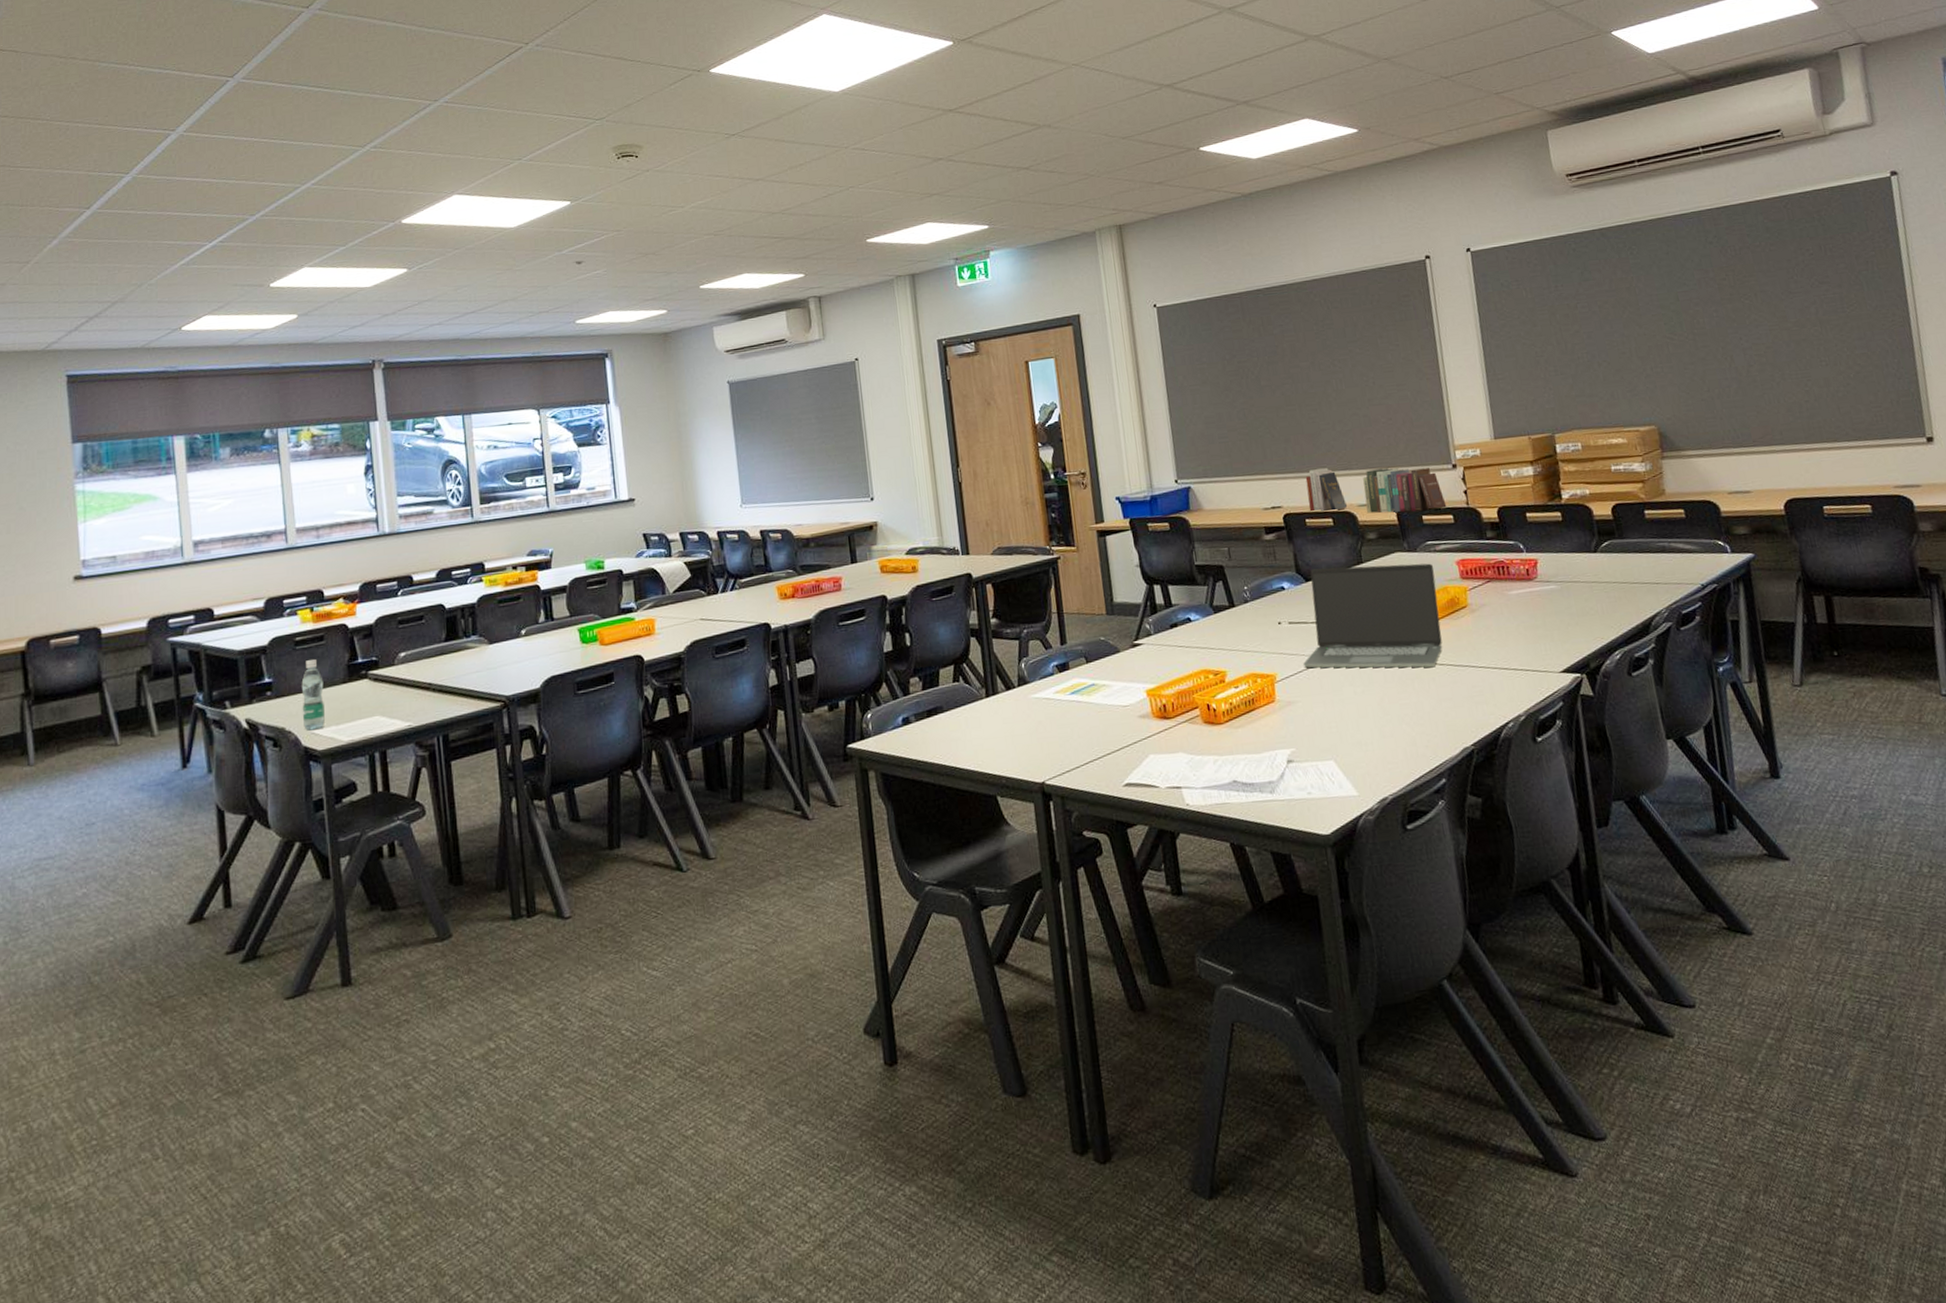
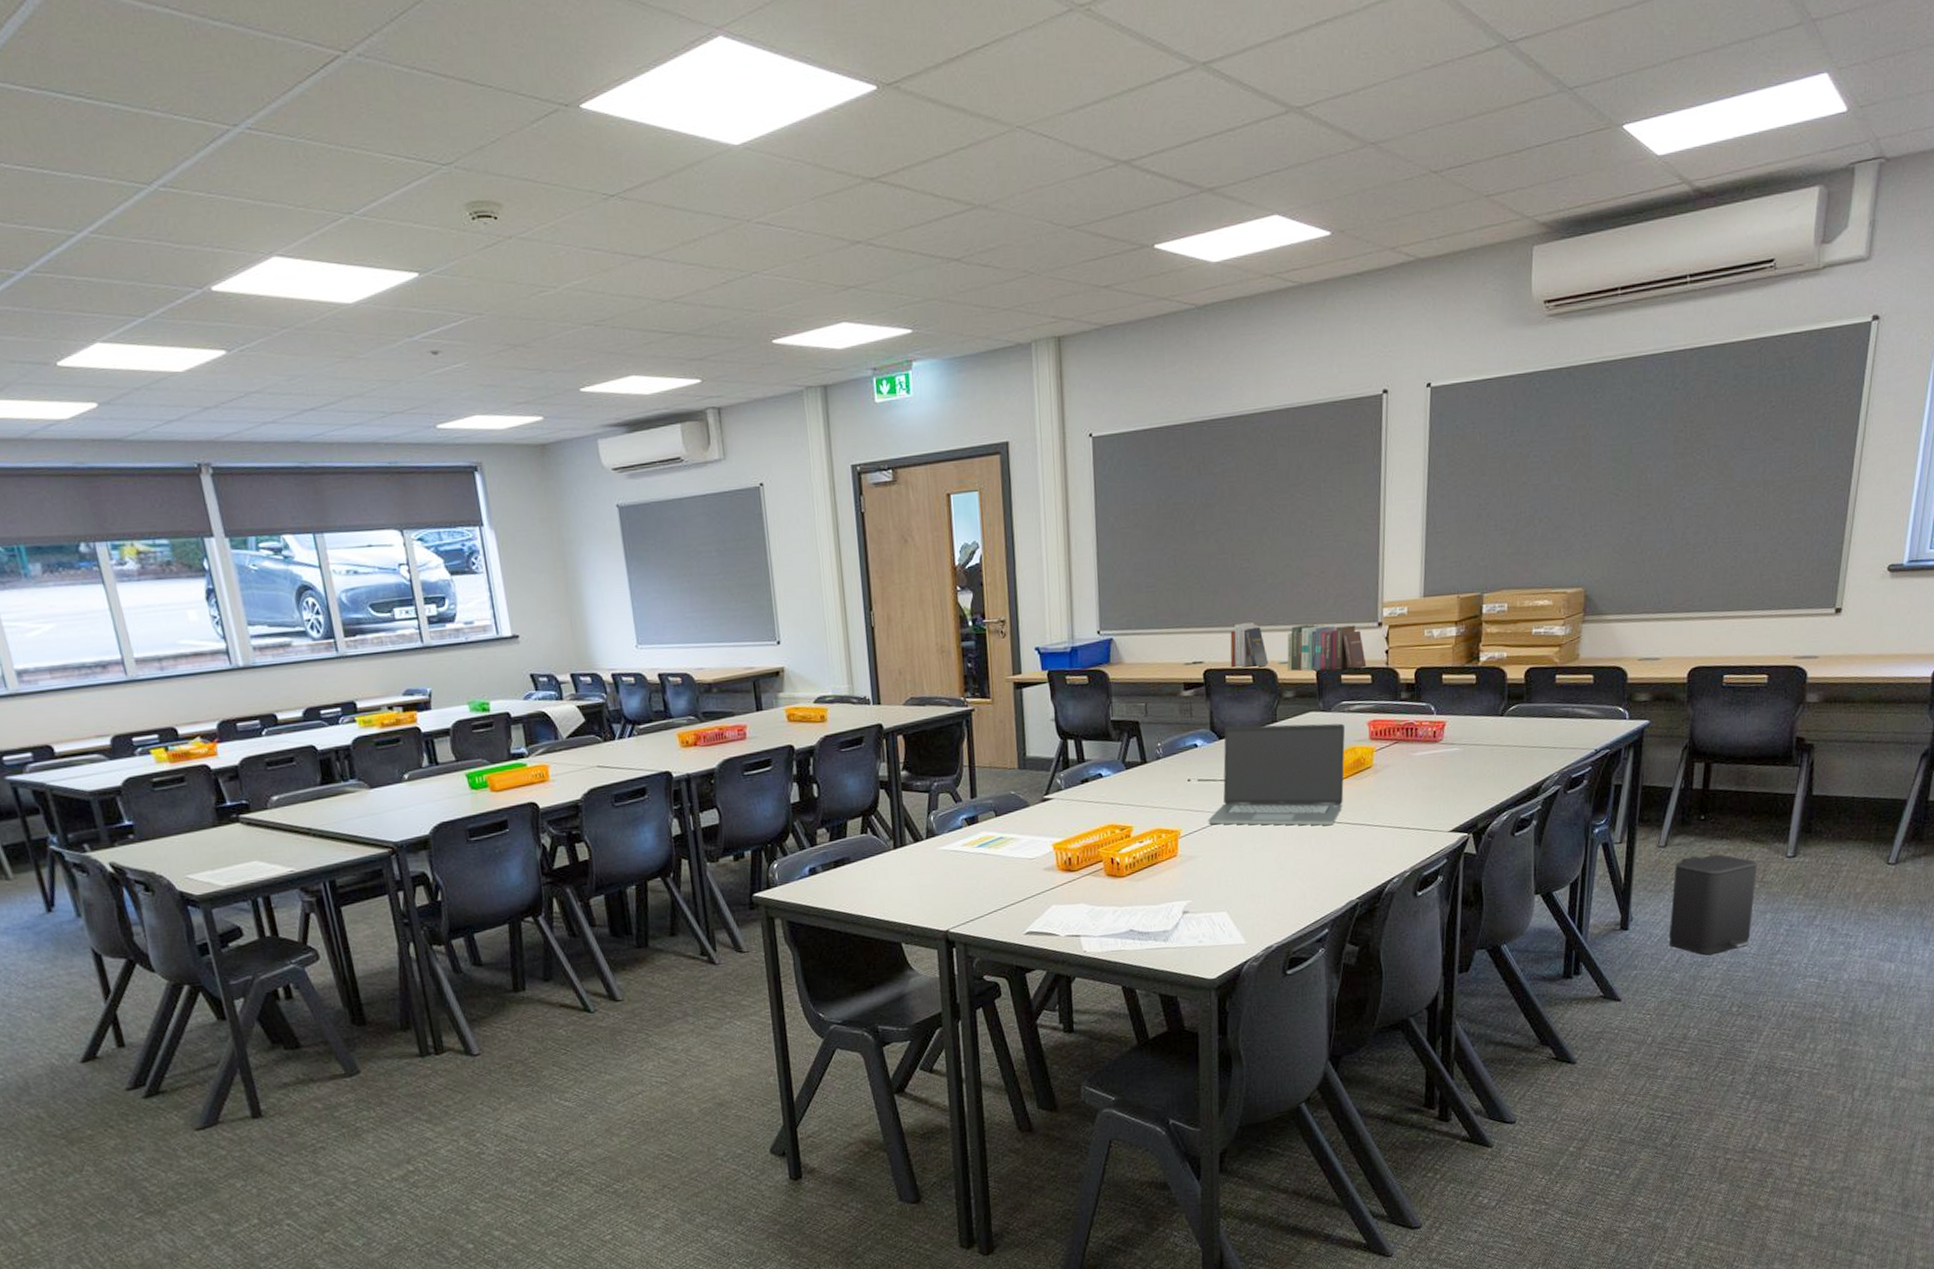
bottle: present [301,659,325,731] -> none [165,801,199,875]
pedal bin: none [1816,693,1924,807] -> present [1669,854,1758,956]

